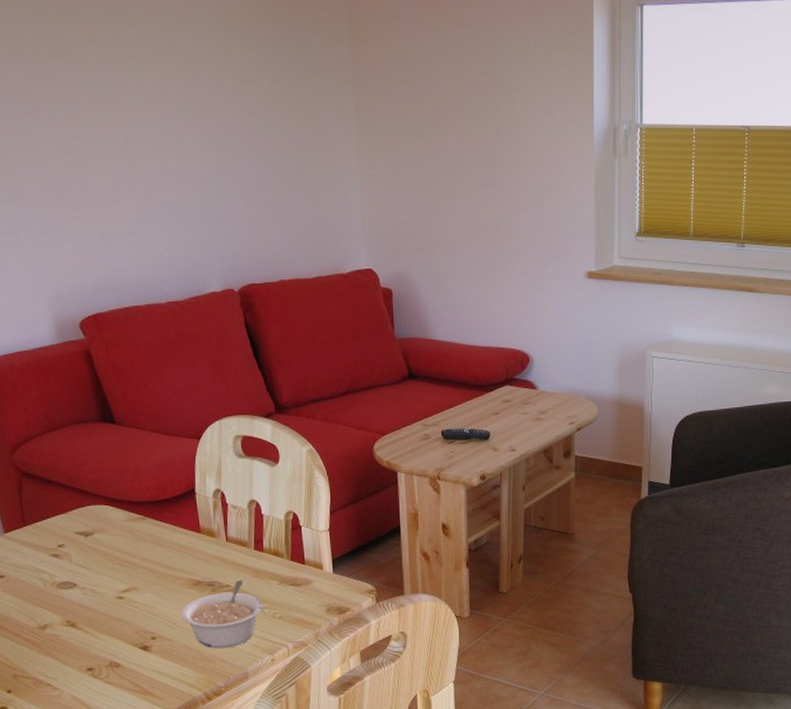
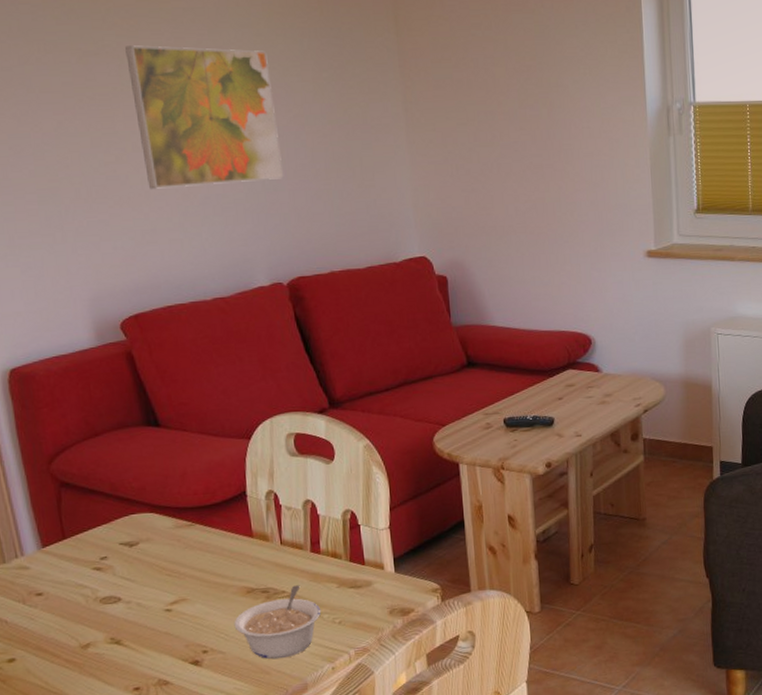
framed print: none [88,49,238,192] -> present [125,45,284,189]

